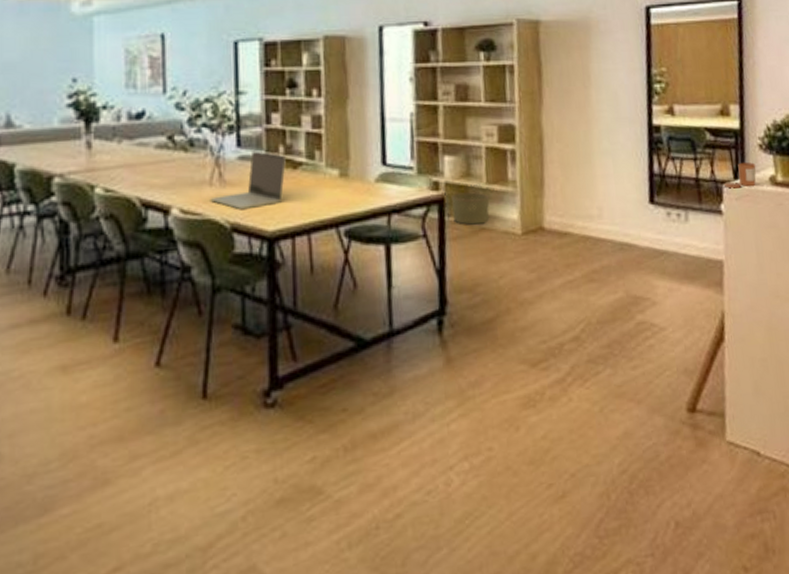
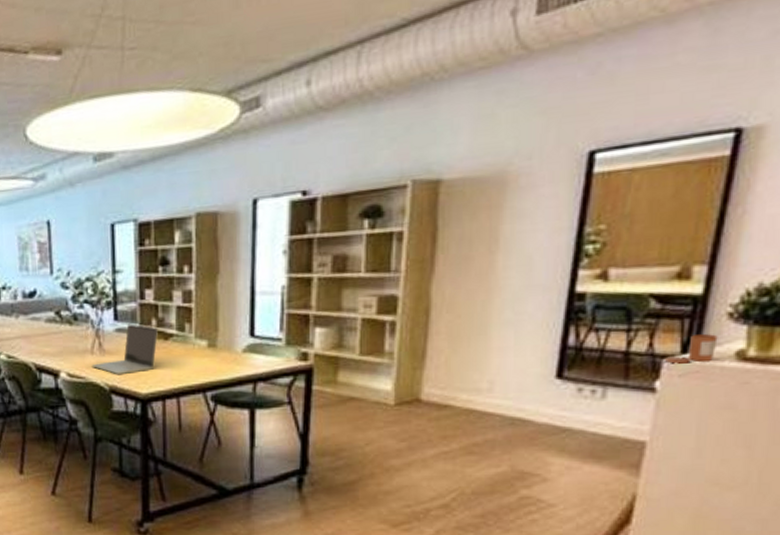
basket: present [452,192,490,225] -> none [321,363,362,394]

